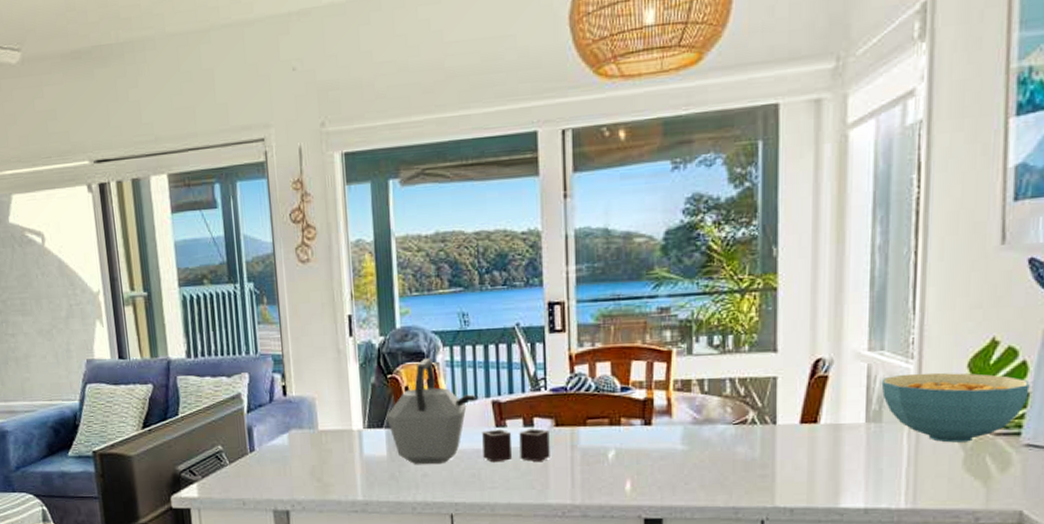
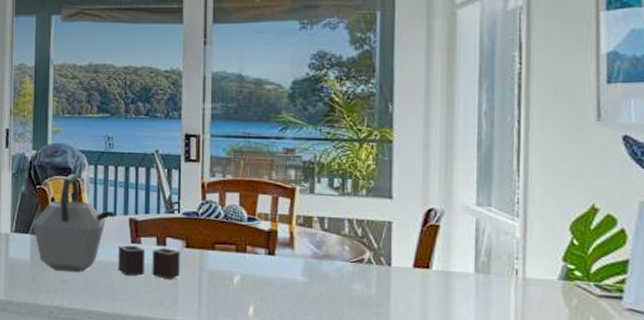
cereal bowl: present [881,372,1030,443] -> none [489,230,629,301]

